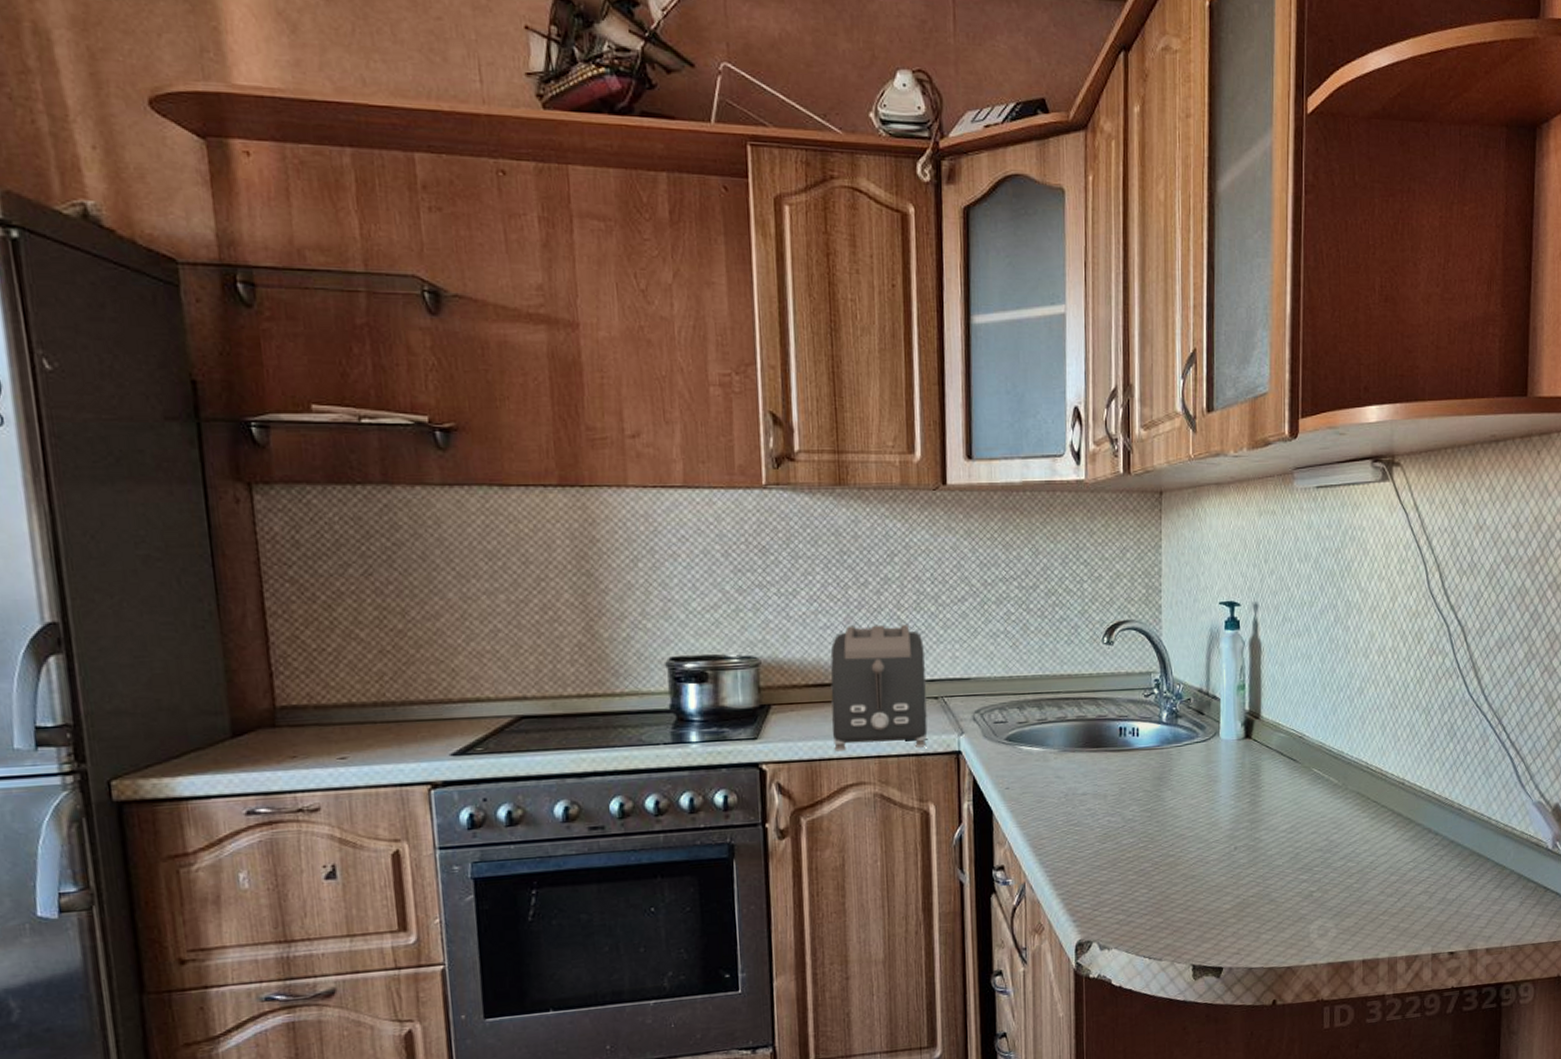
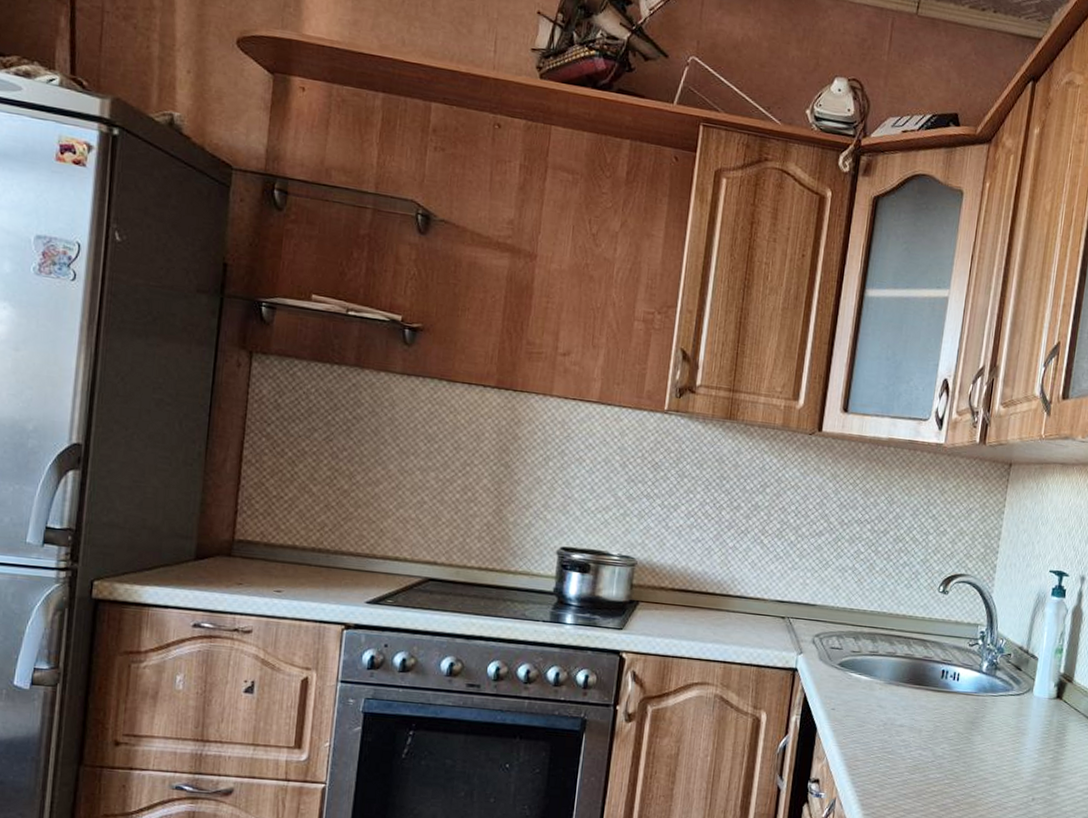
toaster: present [830,624,928,751] -> none [687,542,780,660]

